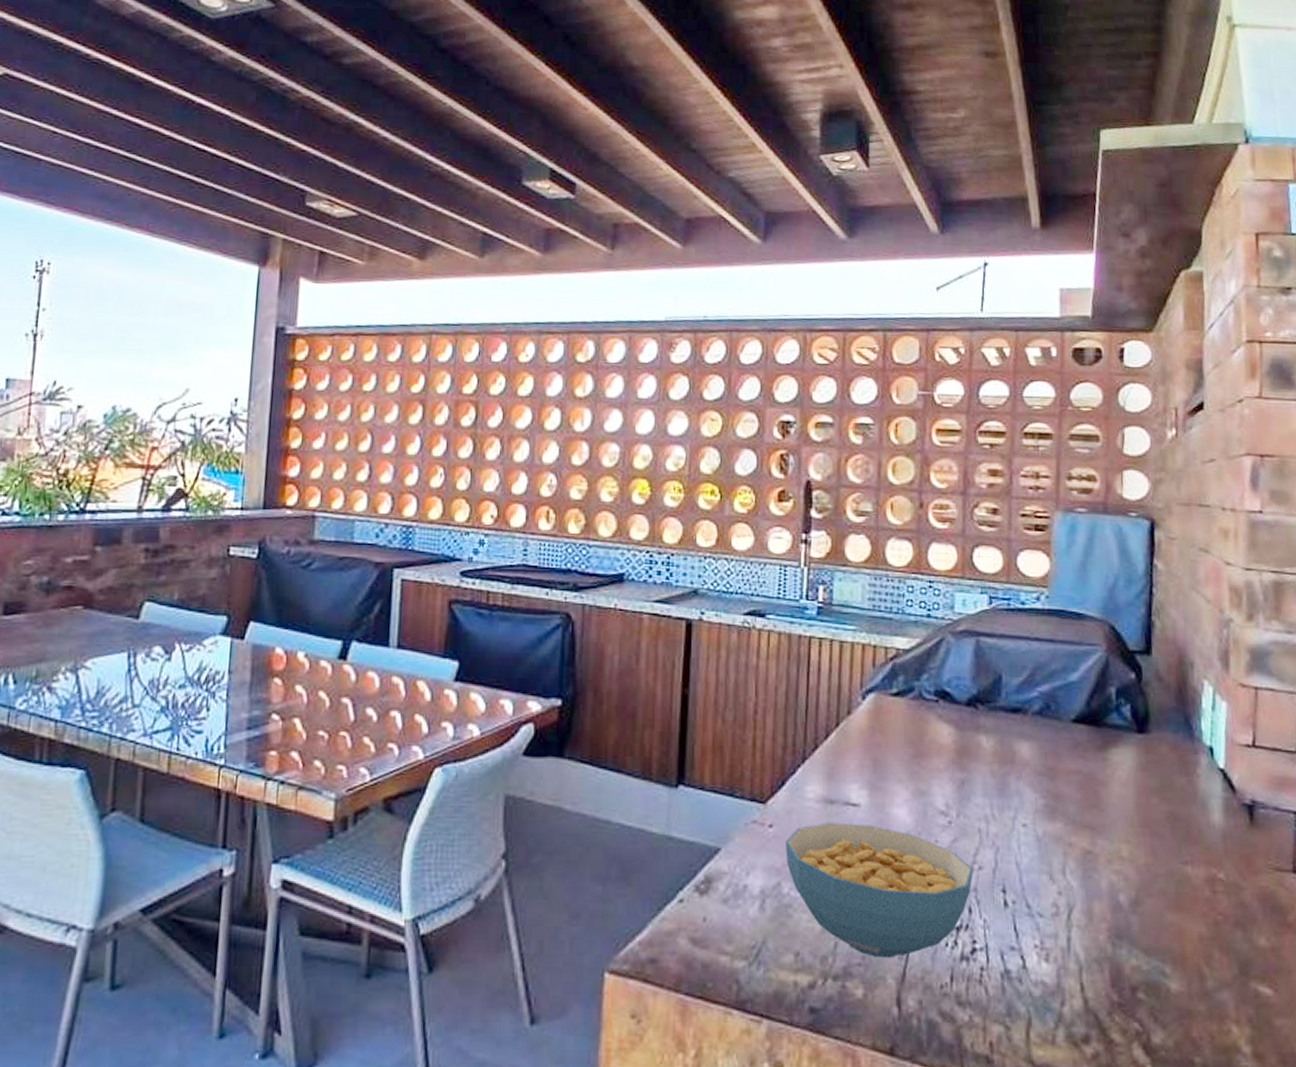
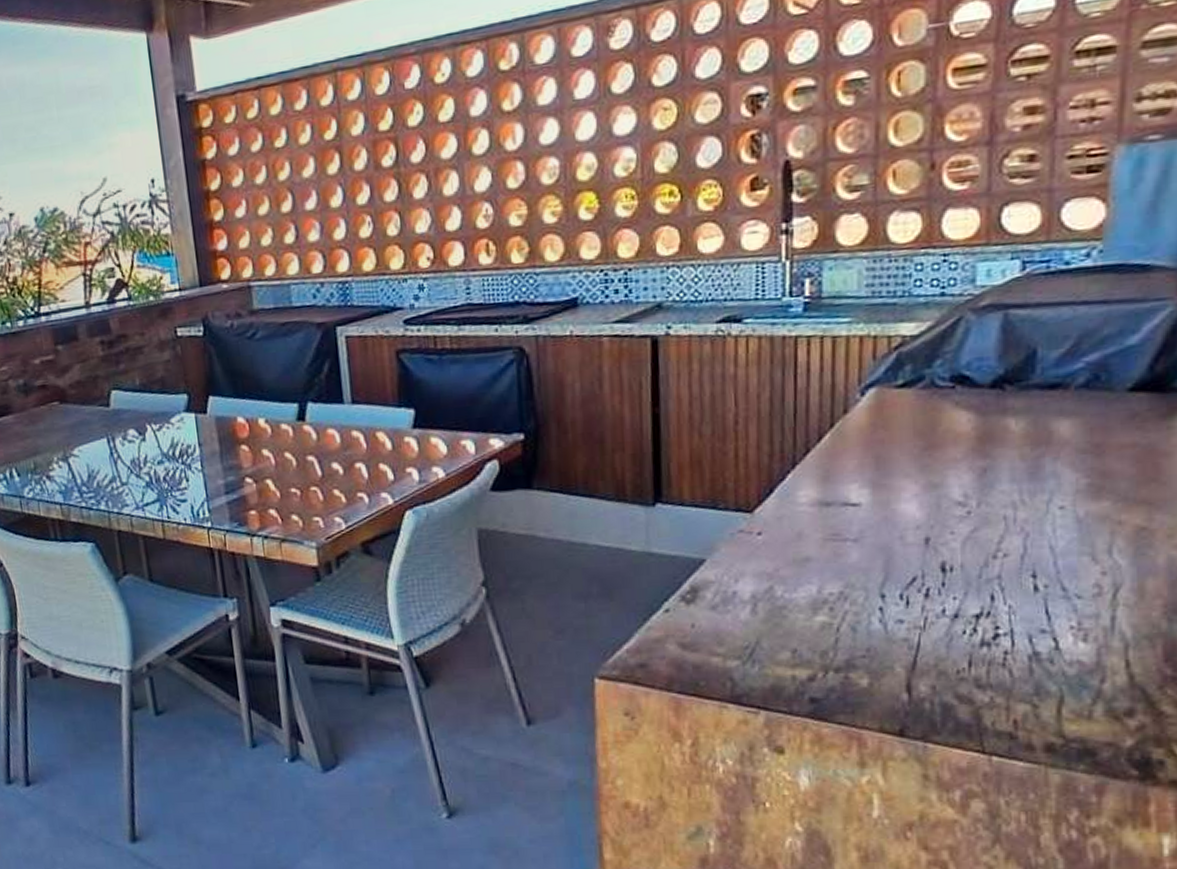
cereal bowl: present [785,822,973,959] -> none [776,522,997,650]

